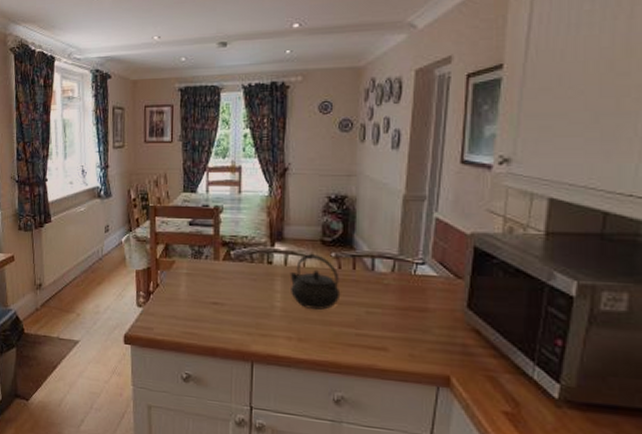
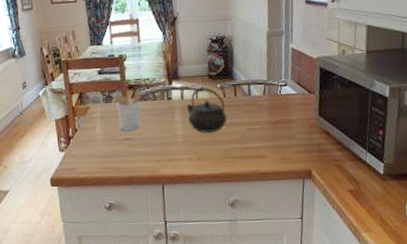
utensil holder: none [201,247,237,294] -> present [111,89,141,131]

